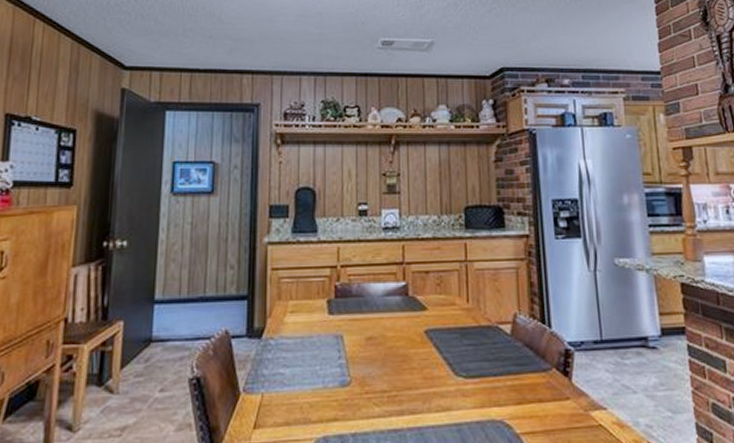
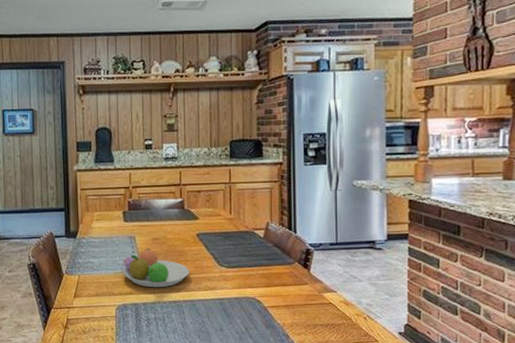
fruit bowl: none [325,352,417,410] -> present [123,249,190,288]

